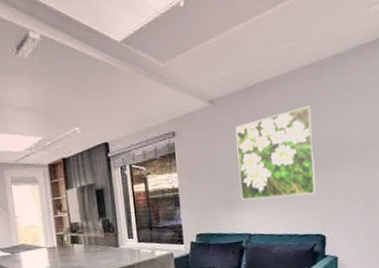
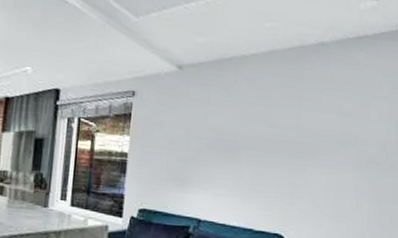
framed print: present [235,106,316,201] -> none [196,90,287,187]

